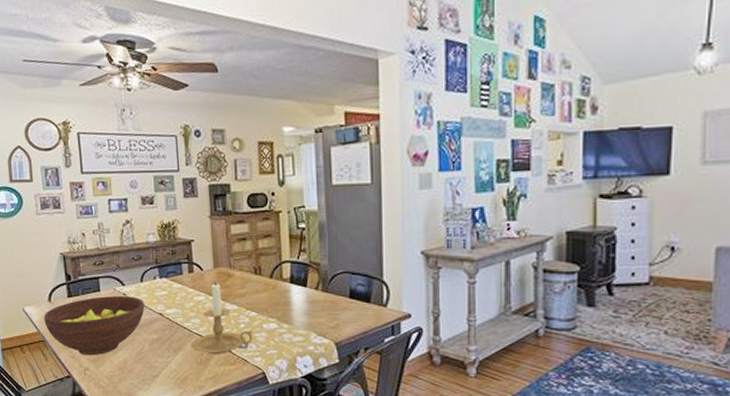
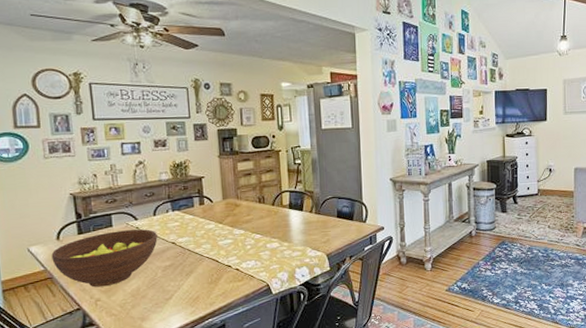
candle holder: present [191,281,253,355] -> none [202,211,258,274]

